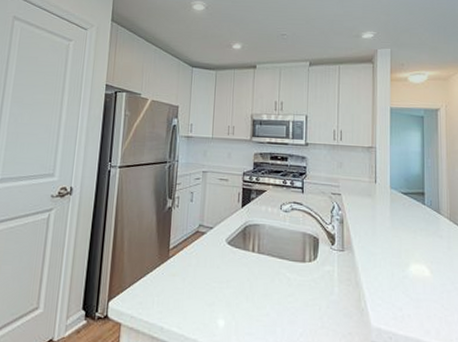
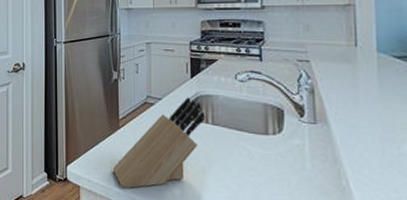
knife block: none [158,226,253,323] -> present [112,97,206,189]

